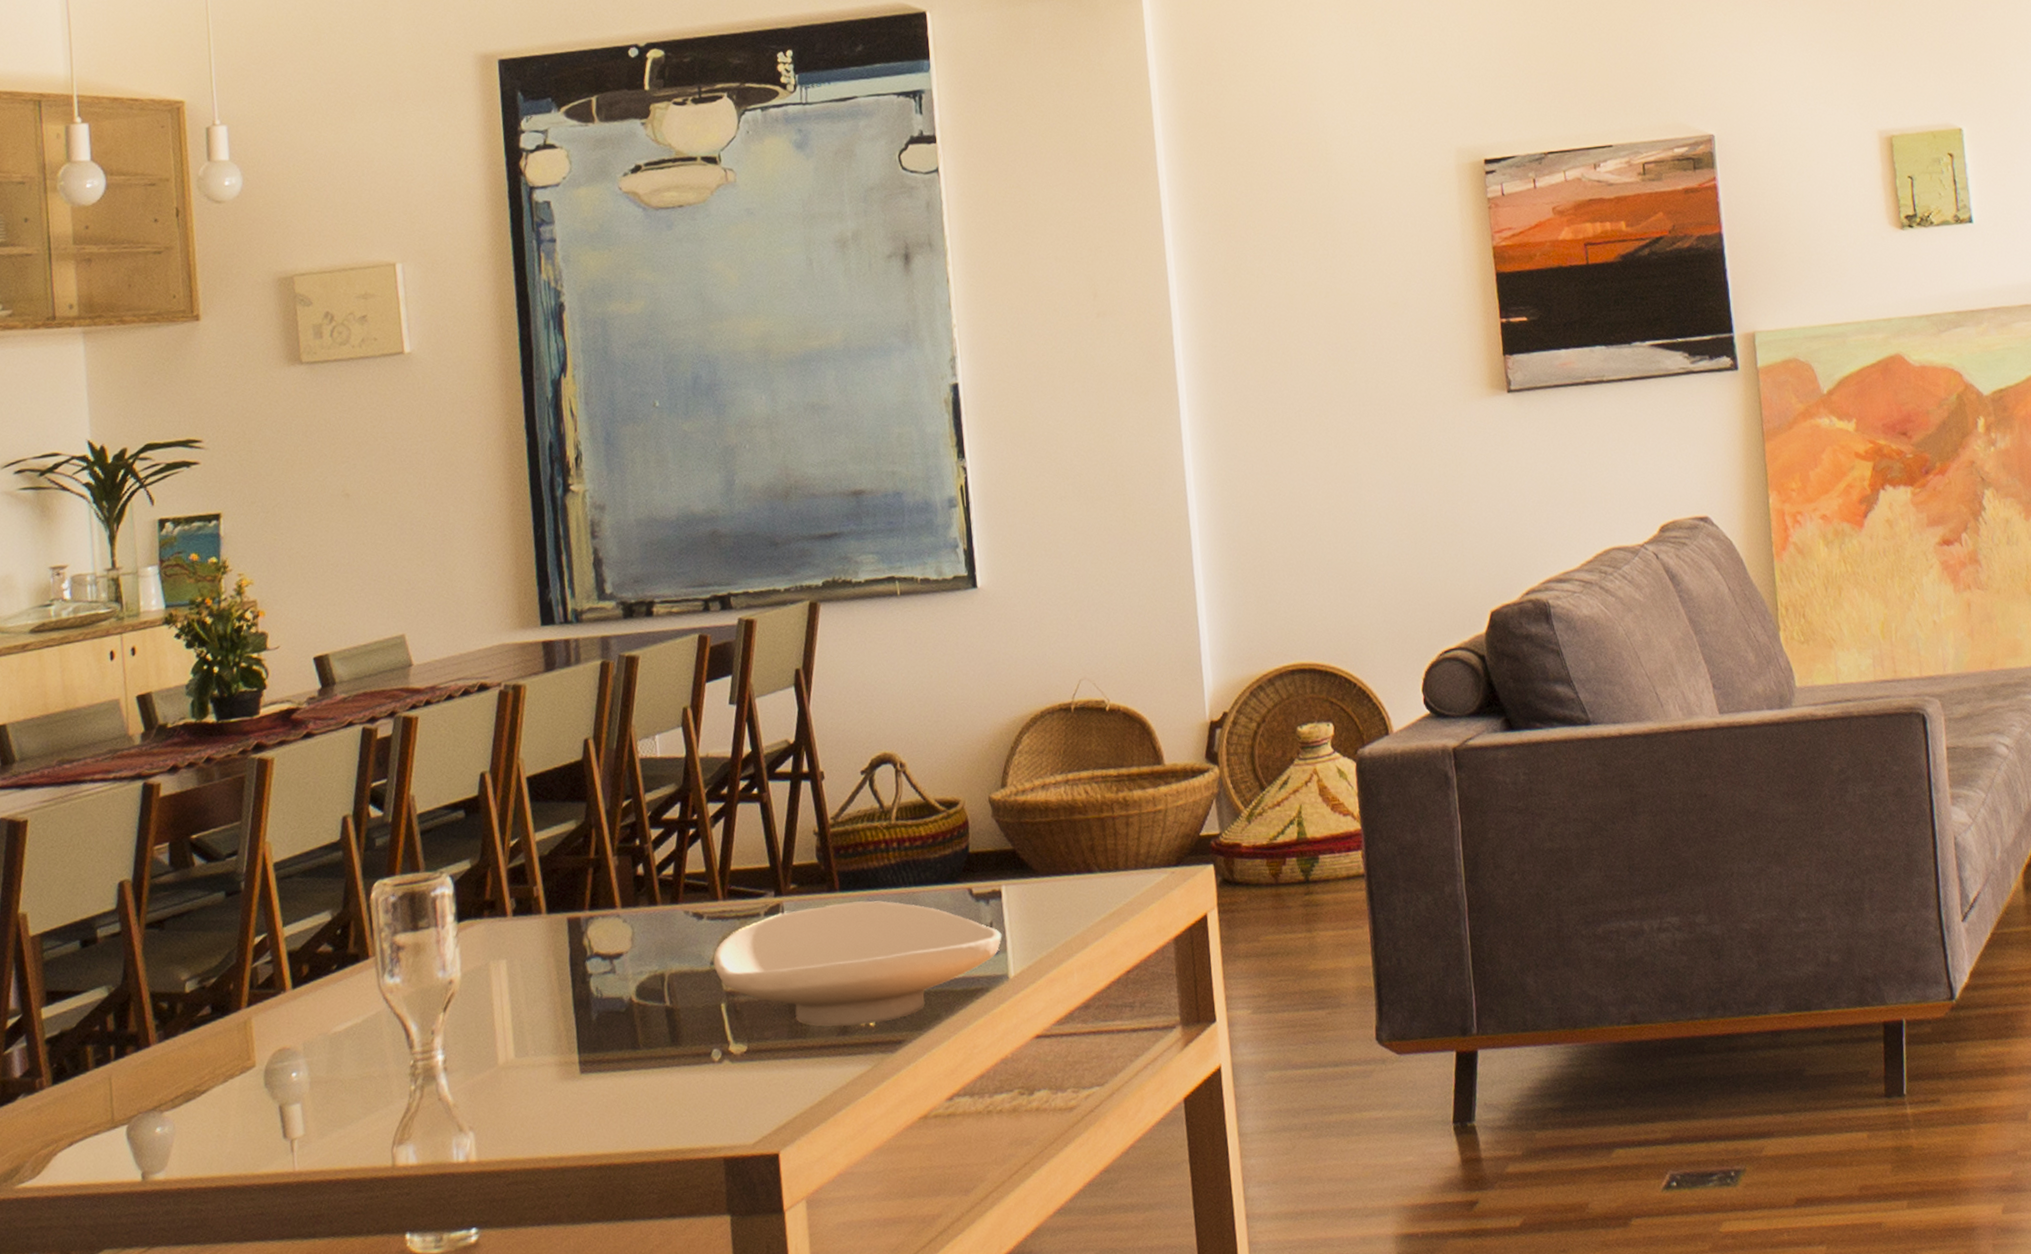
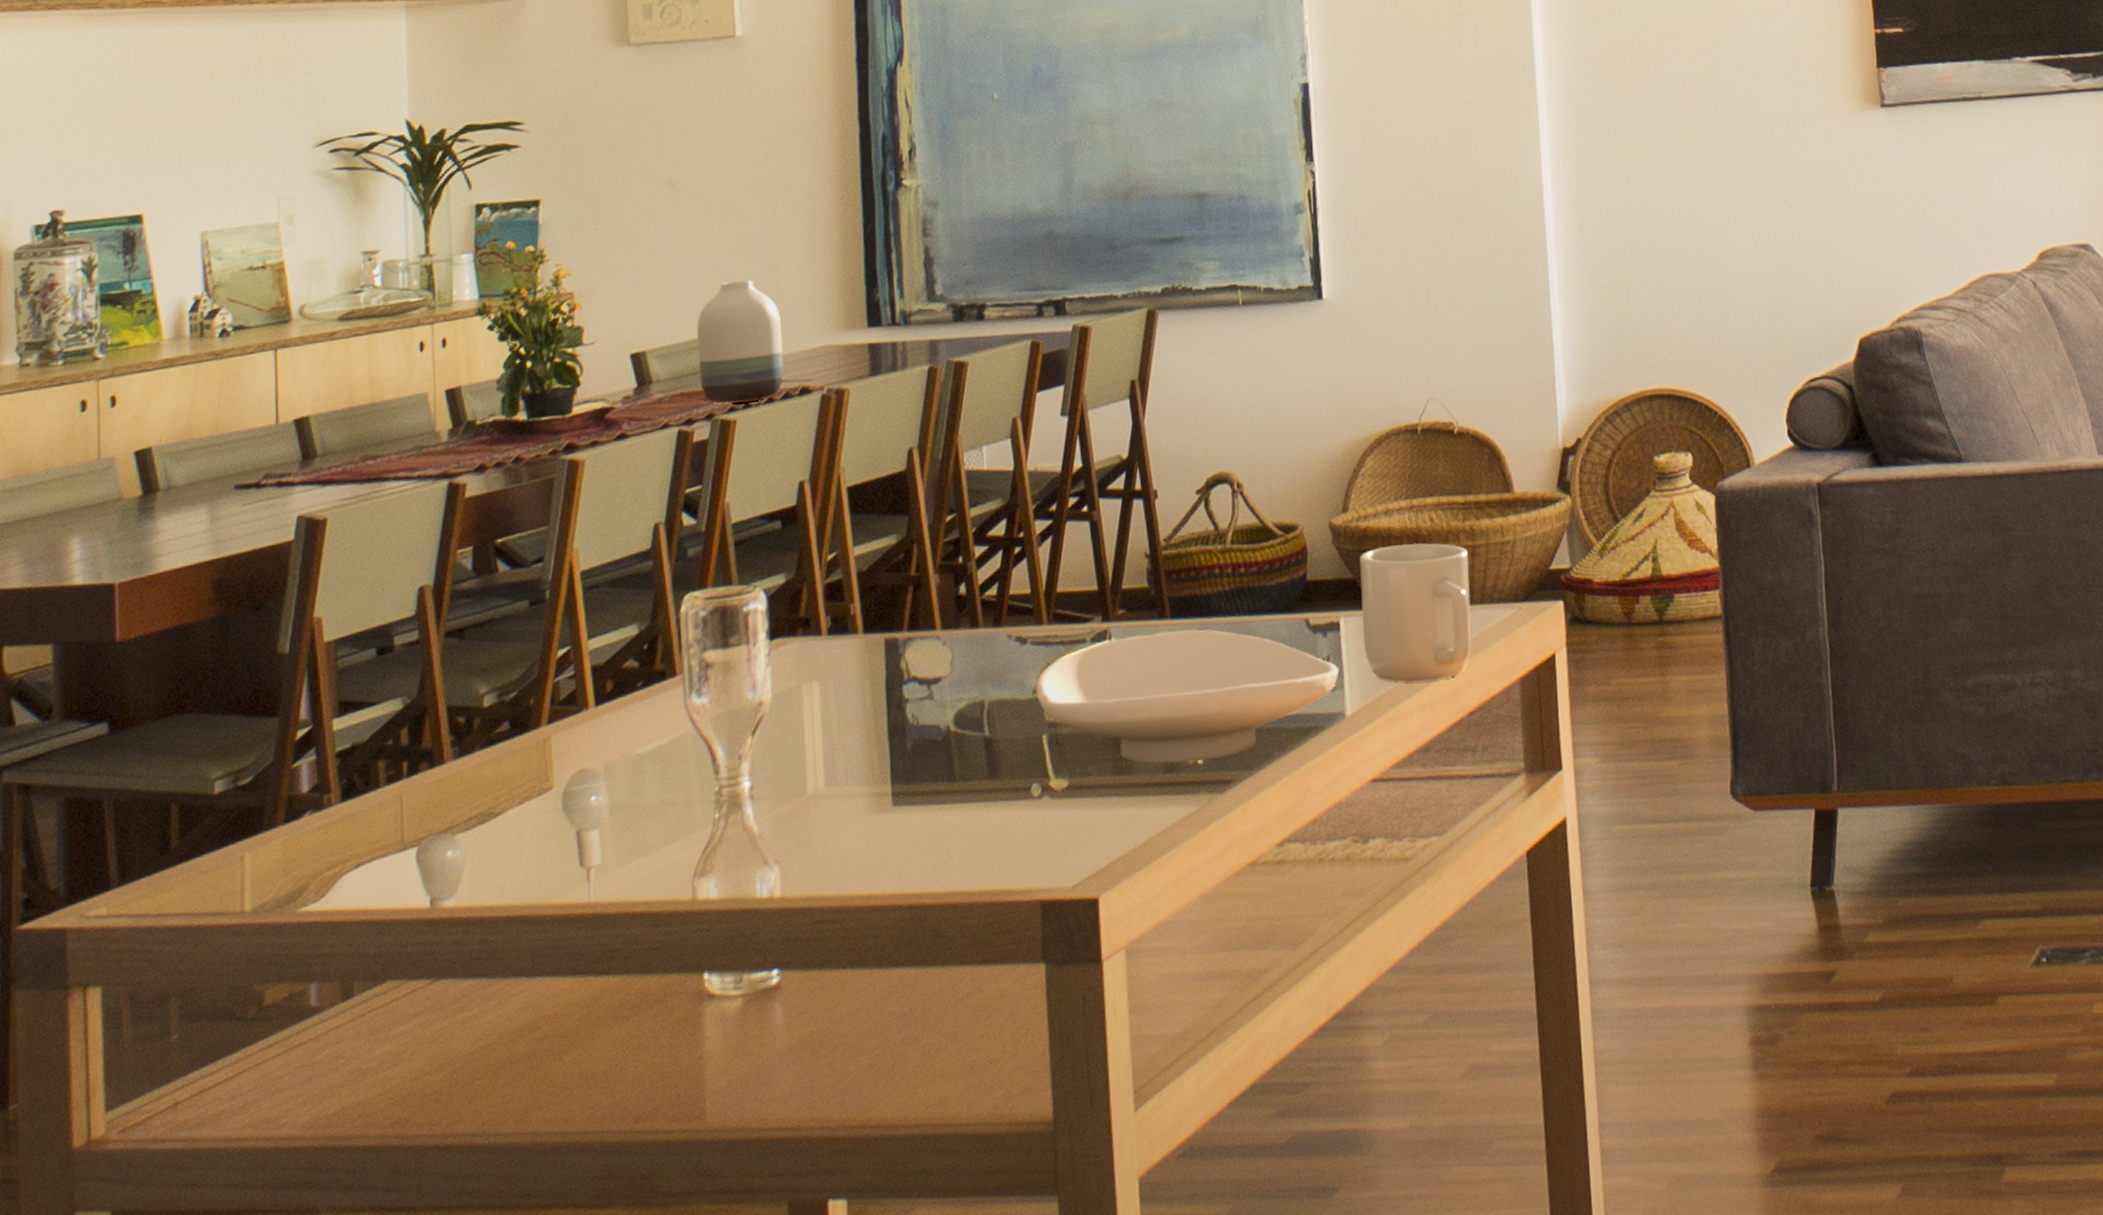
vase: none [376,584,462,702] -> present [697,280,784,404]
mug: none [1019,814,1127,945] -> present [1360,543,1471,682]

